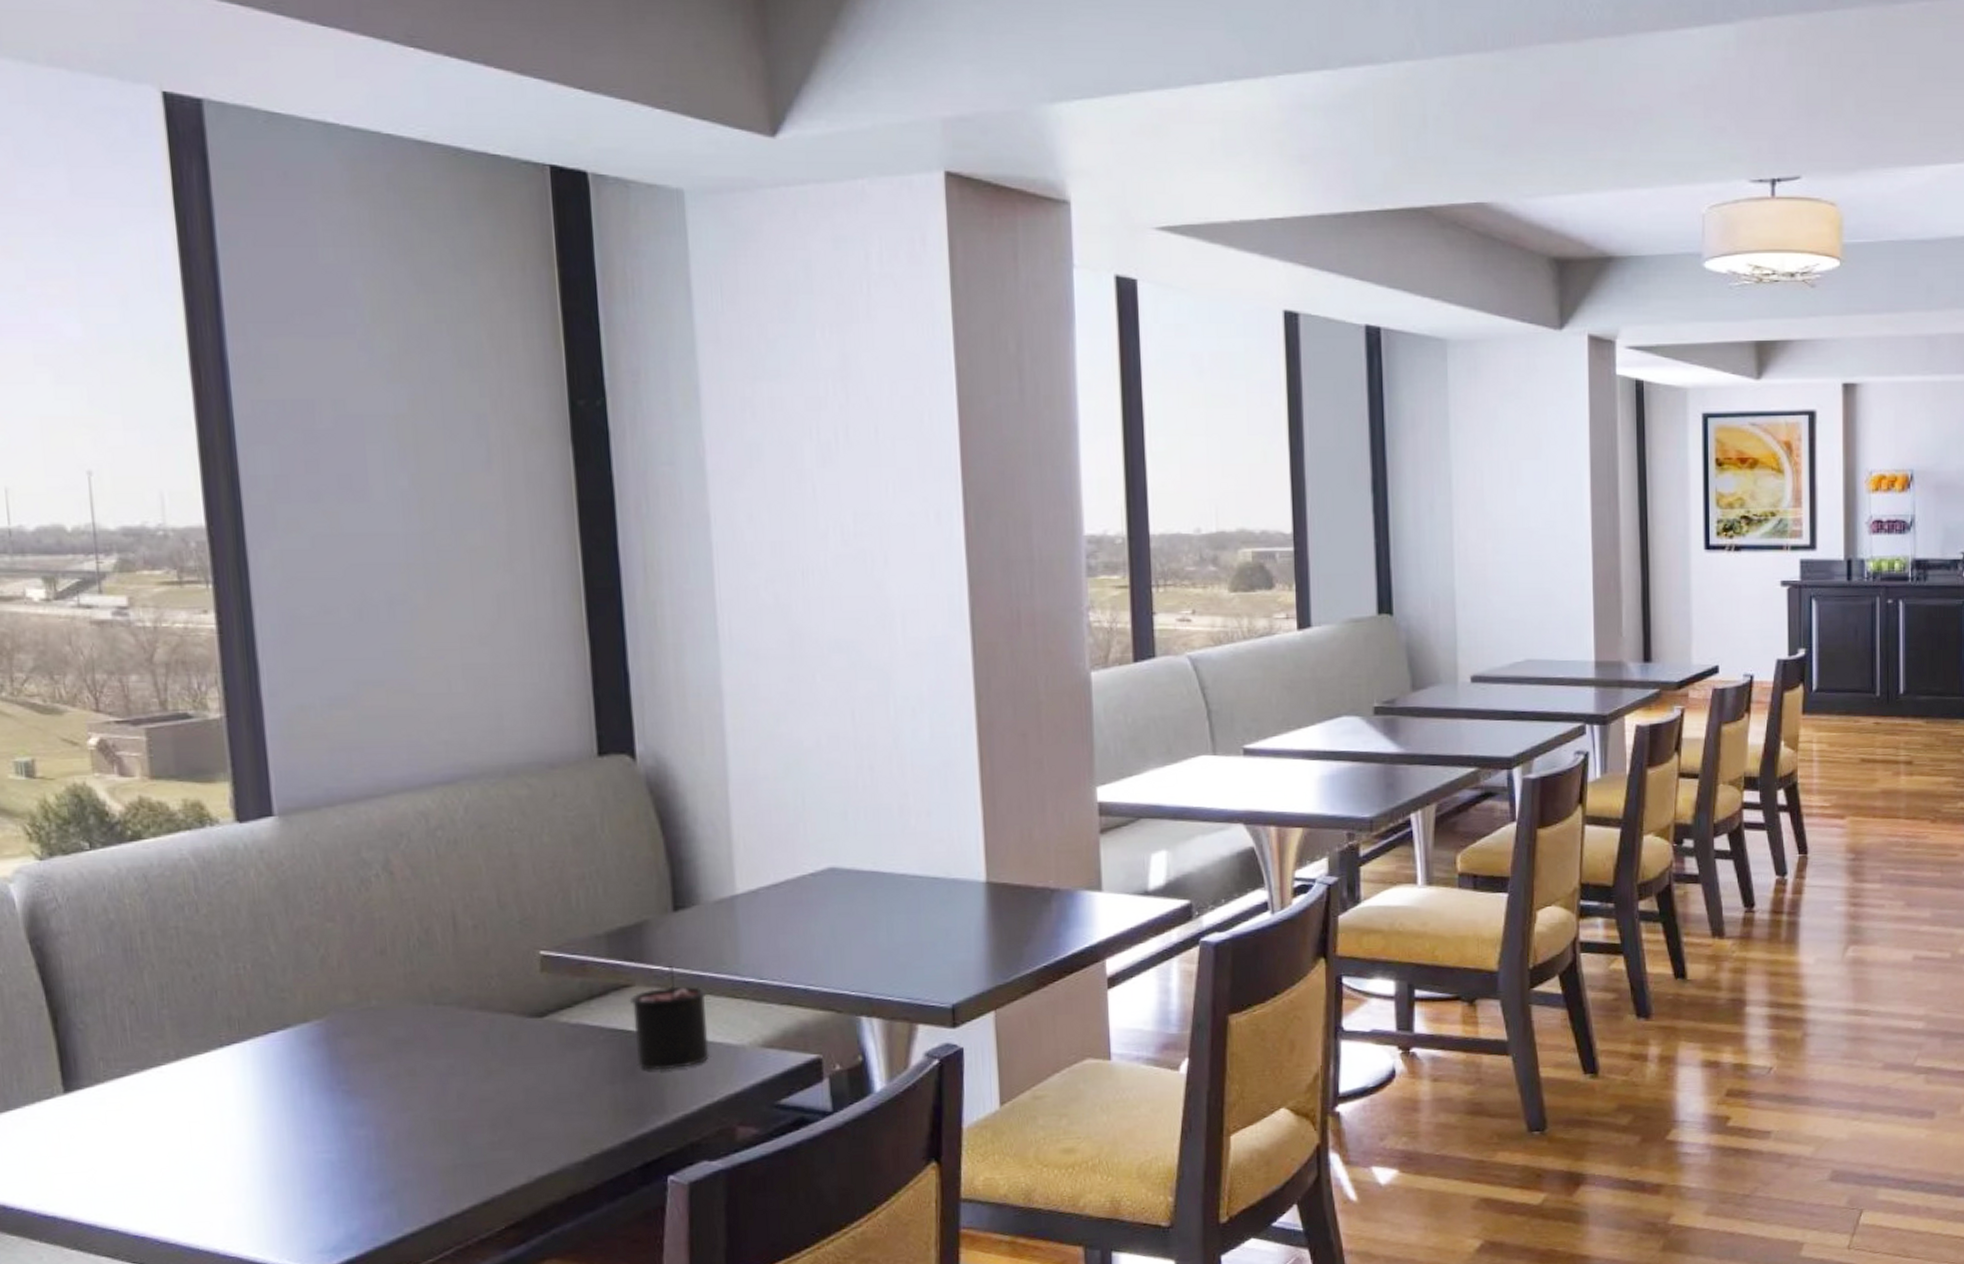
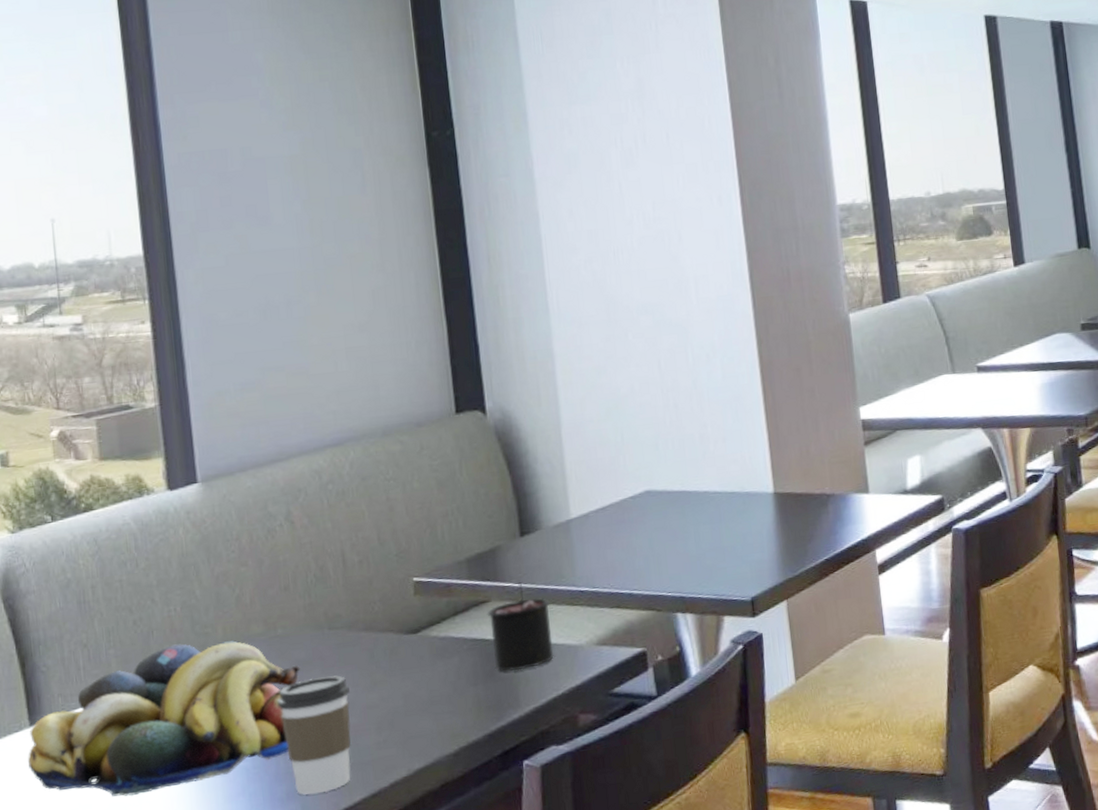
fruit bowl: none [61,1008,399,1184] -> present [28,641,301,797]
coffee cup: none [370,1060,459,1198] -> present [277,675,351,795]

